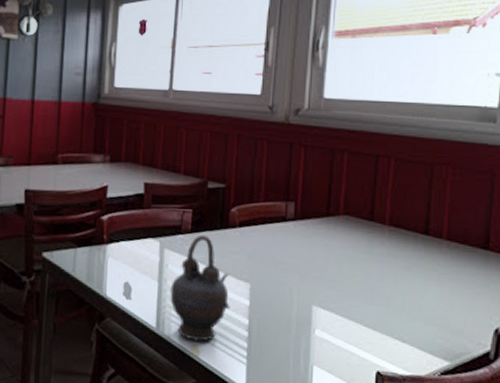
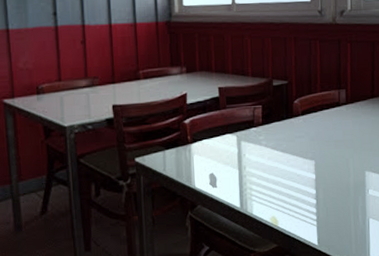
teapot: present [170,234,230,342] -> none [249,125,300,214]

